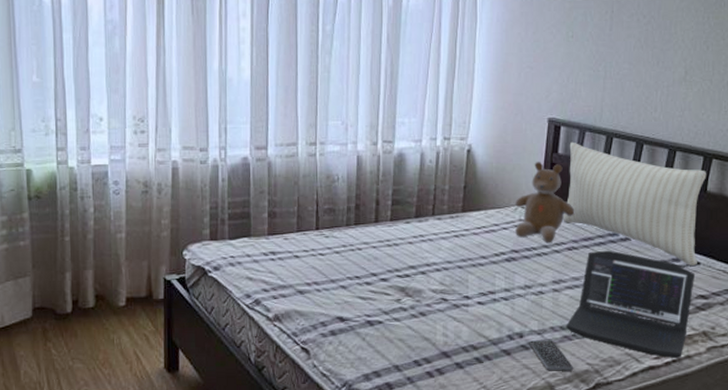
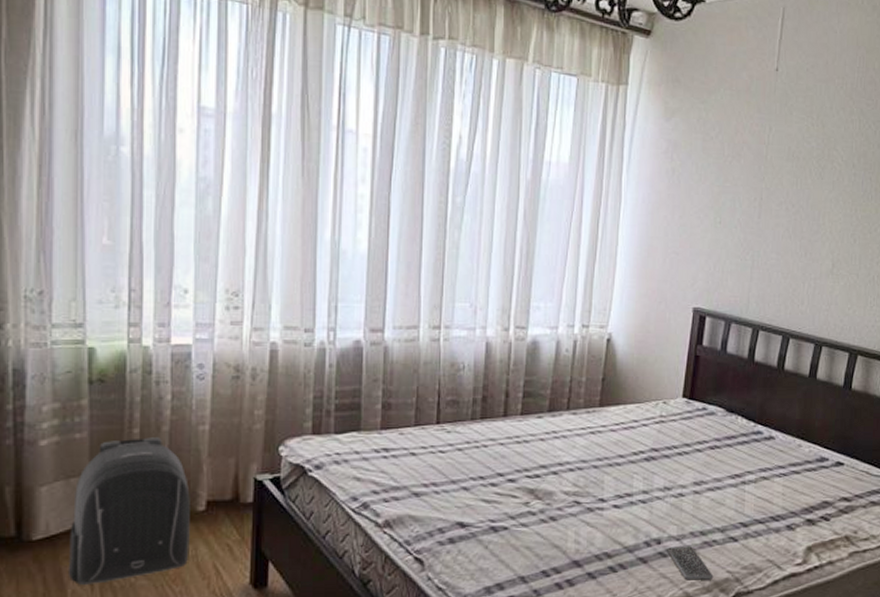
backpack: none [20,244,114,367] -> present [67,437,190,585]
stuffed bear: present [515,162,575,242] -> none [656,354,719,441]
pillow: present [563,141,707,266] -> none [705,333,852,466]
laptop: present [566,250,696,359] -> none [706,449,839,565]

